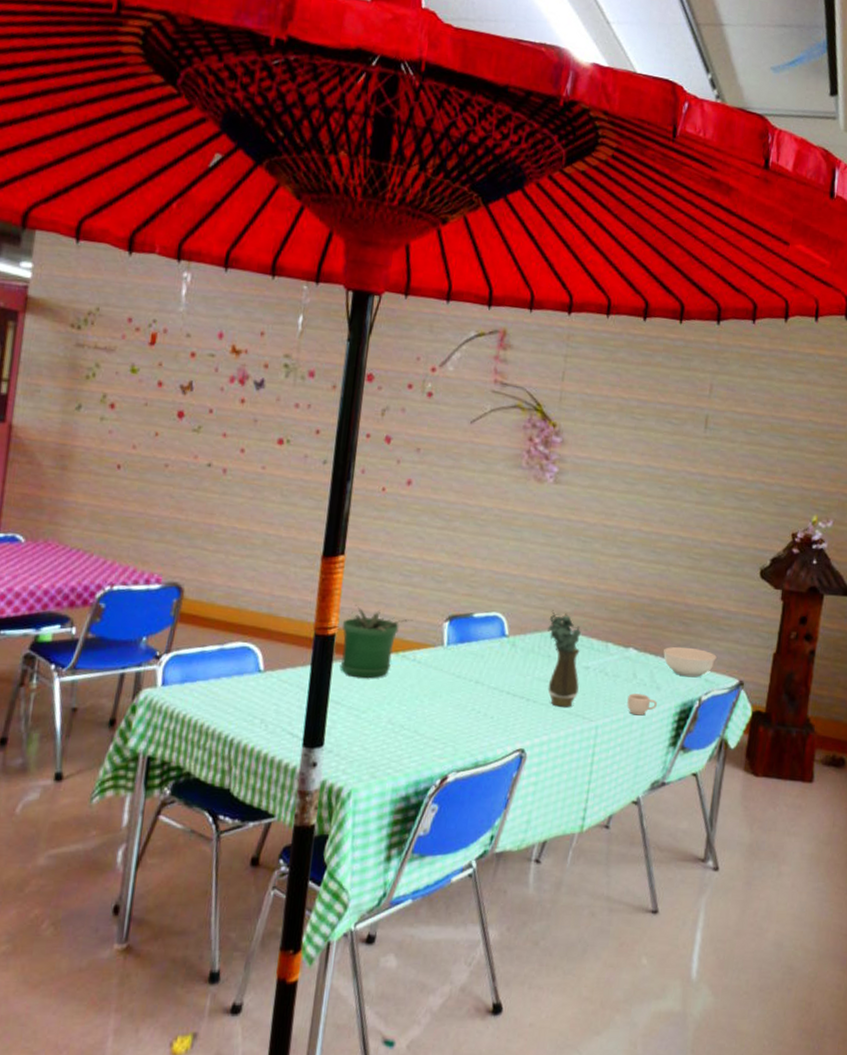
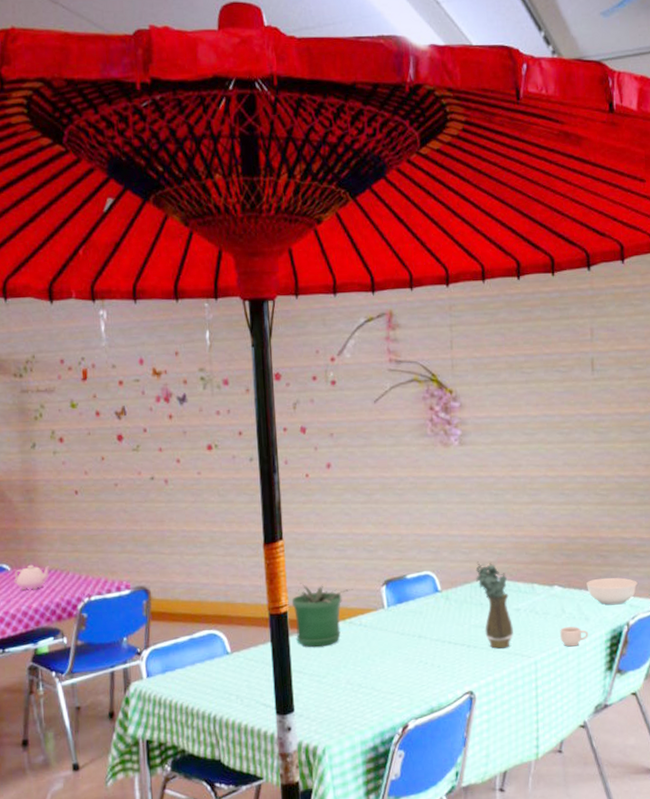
teapot: none [25,539,74,569] -> present [13,564,51,591]

